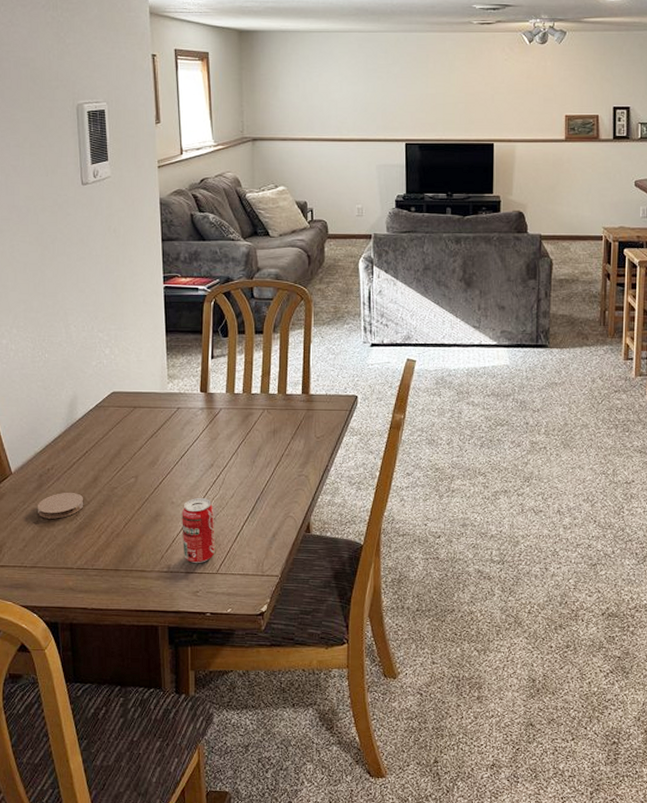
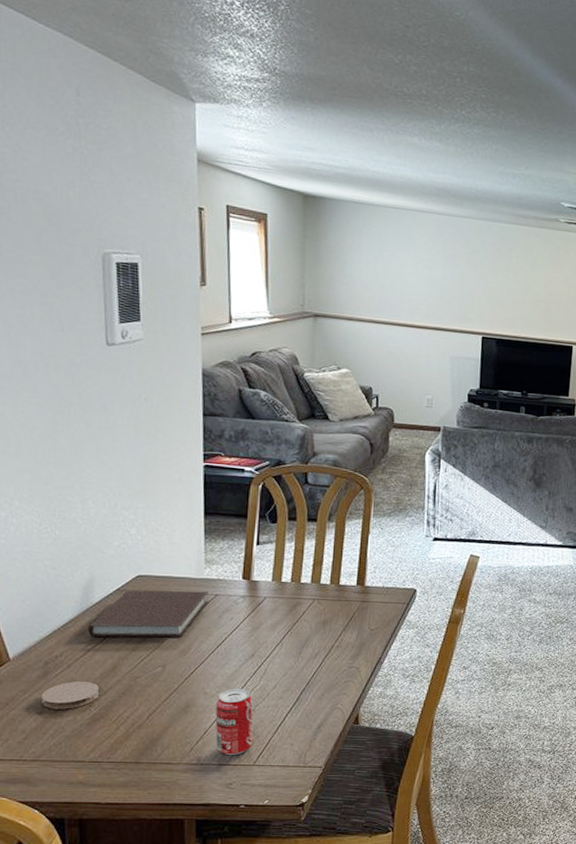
notebook: none [74,405,172,451] -> present [89,590,209,638]

